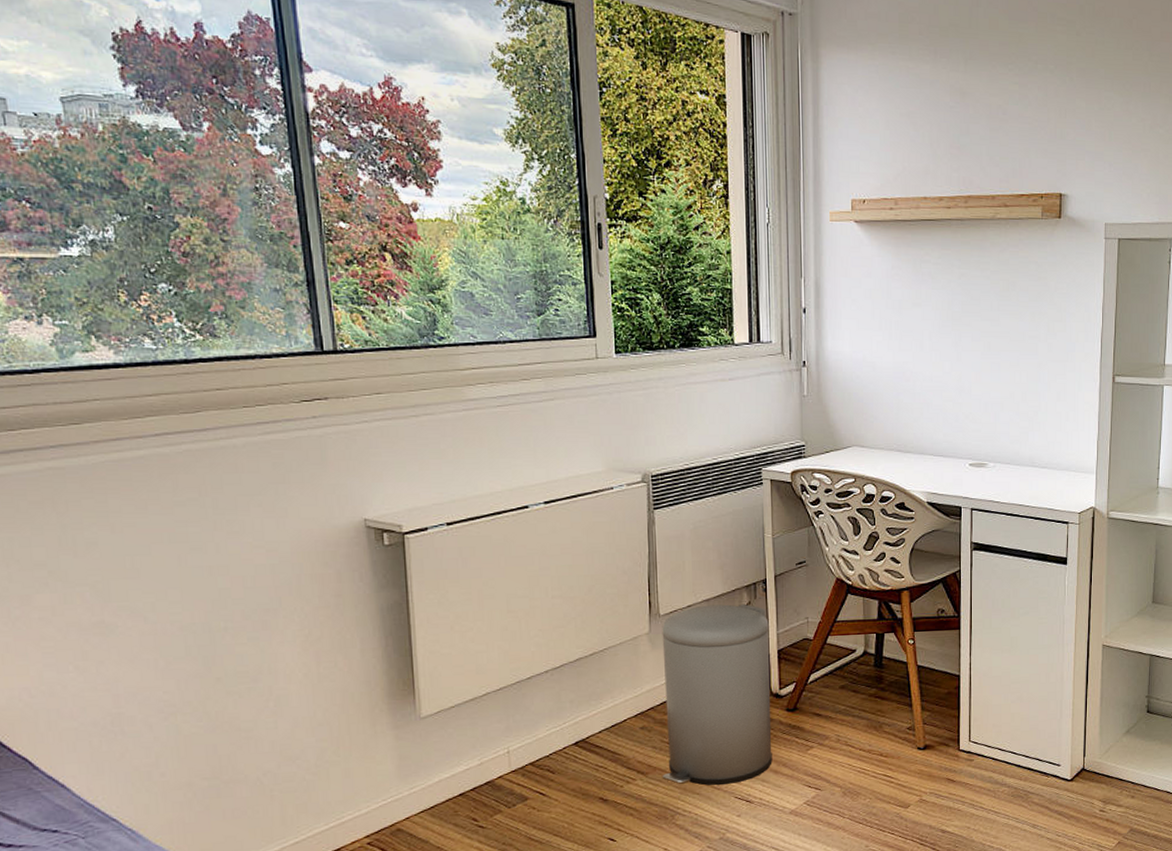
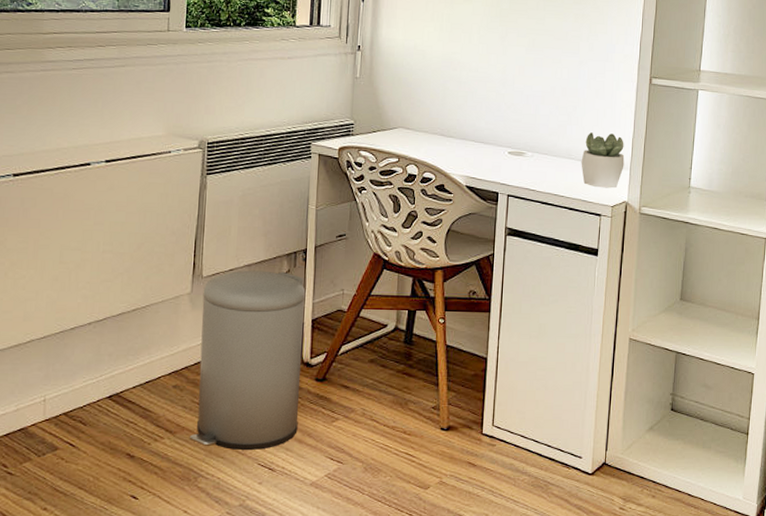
succulent plant: none [1045,437,1090,495] -> present [581,132,625,189]

